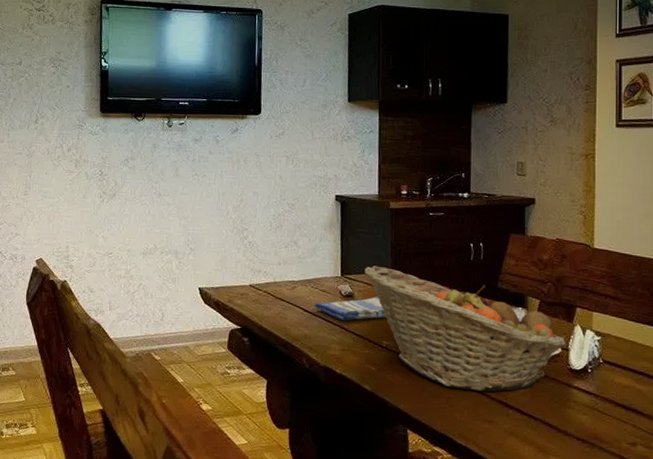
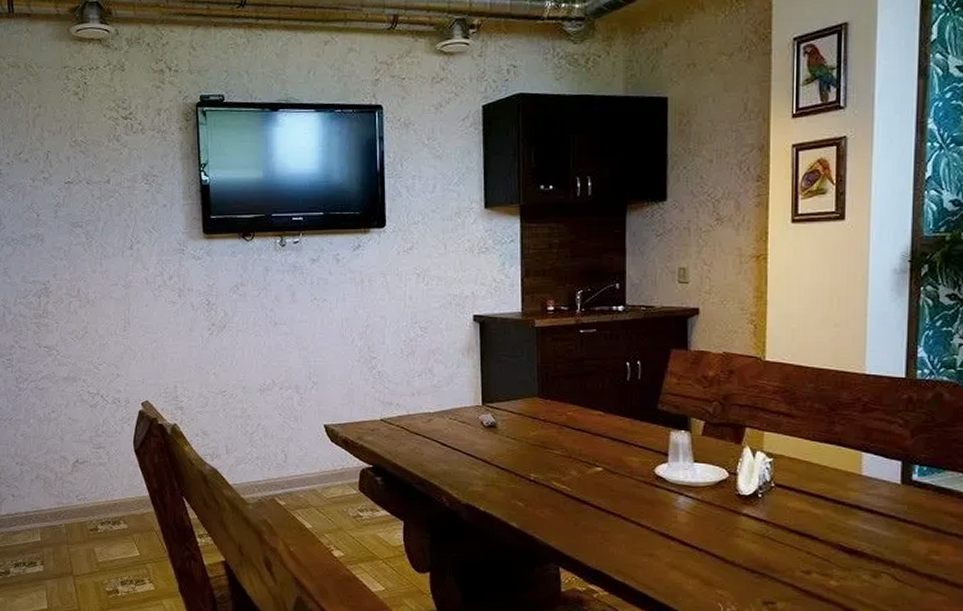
dish towel: present [314,296,386,321] -> none [453,425,534,454]
fruit basket: present [365,265,566,392] -> none [508,391,734,524]

